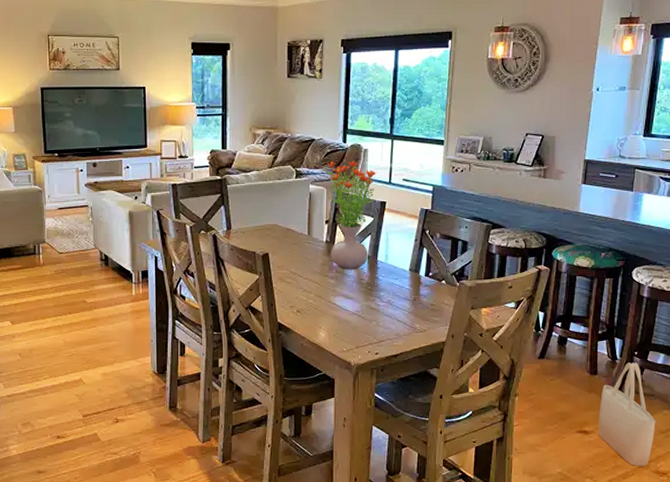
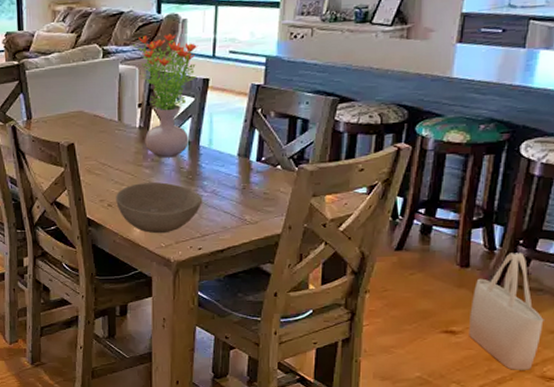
bowl: none [304,292,380,339] -> present [116,182,203,234]

